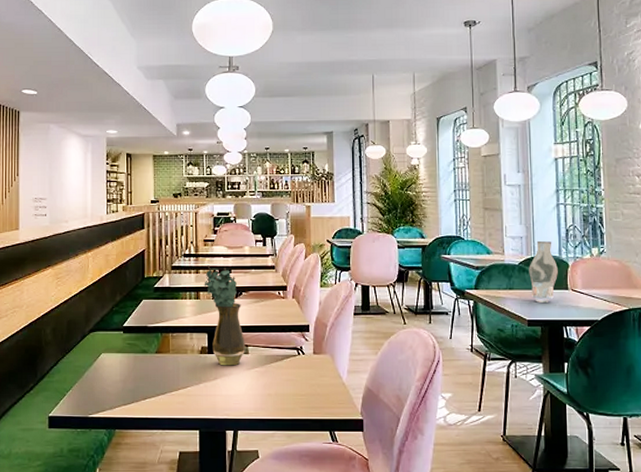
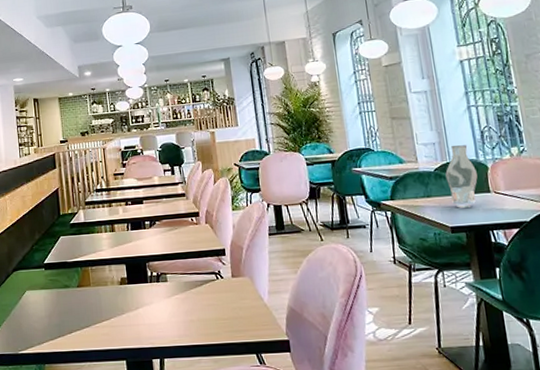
vase: present [204,265,245,366] -> none [117,198,164,295]

